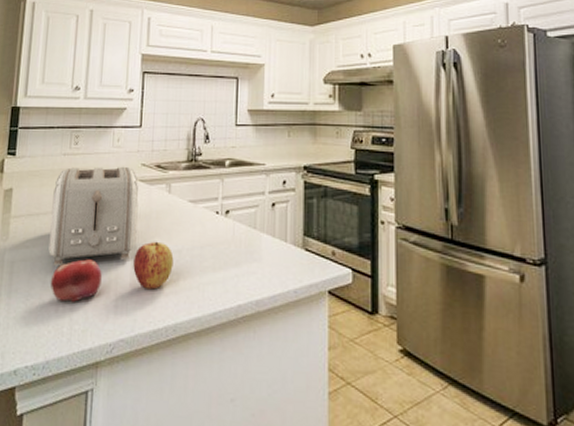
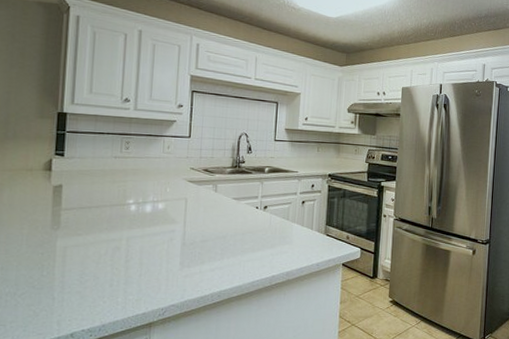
toaster: present [48,166,138,267] -> none [102,168,187,250]
fruit: present [51,259,102,303] -> none [105,244,154,279]
apple: present [133,241,174,290] -> none [183,229,219,266]

